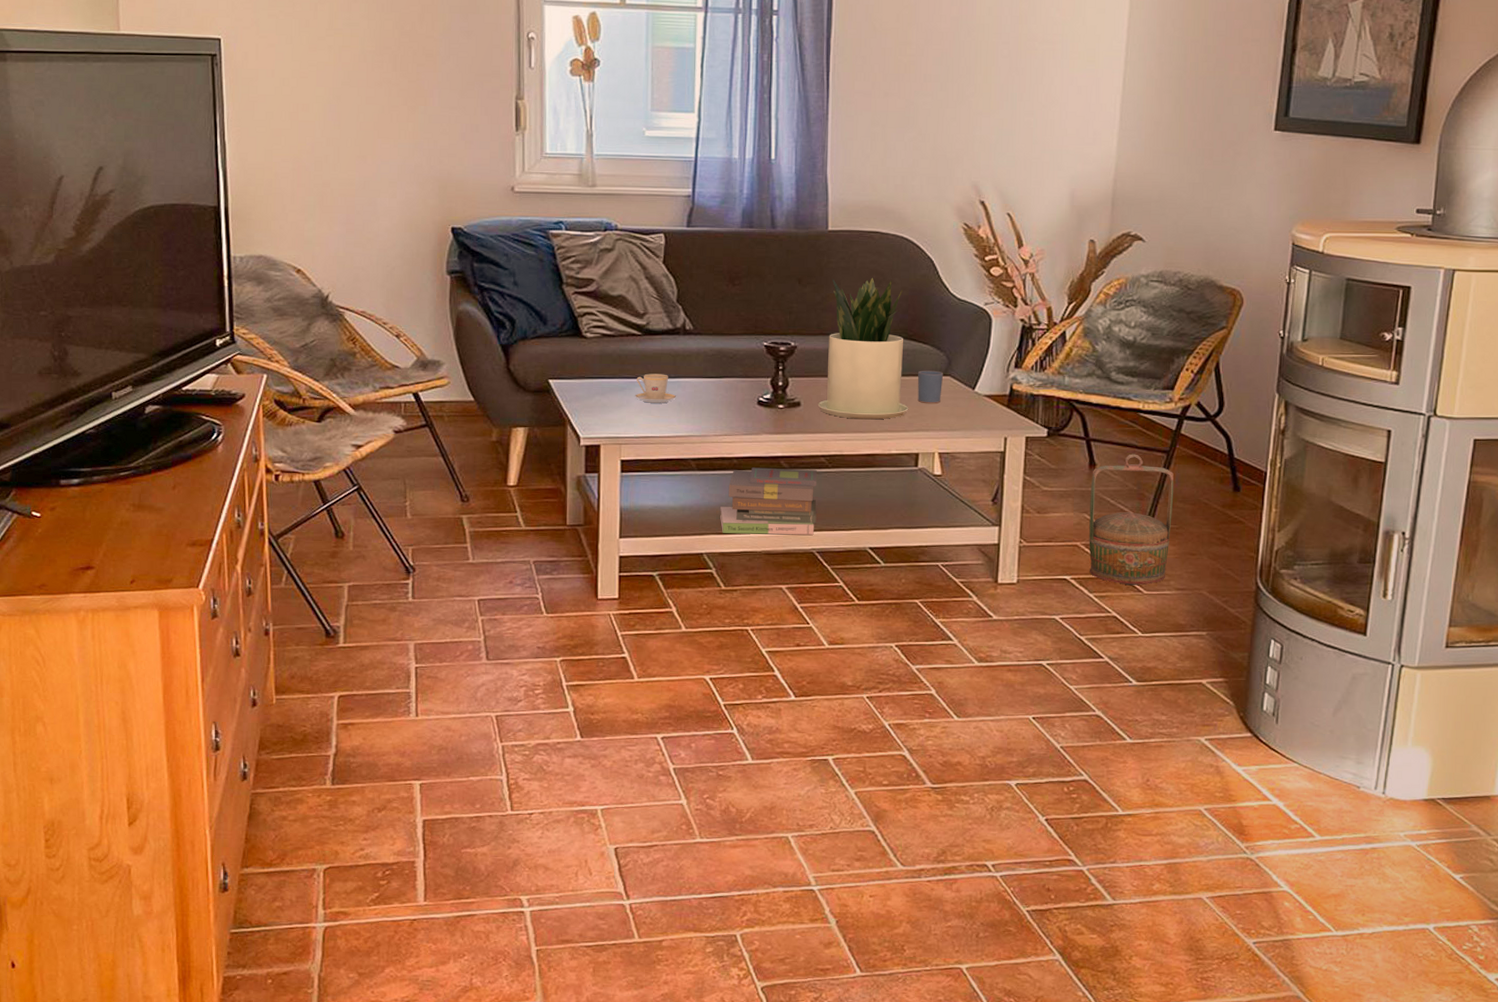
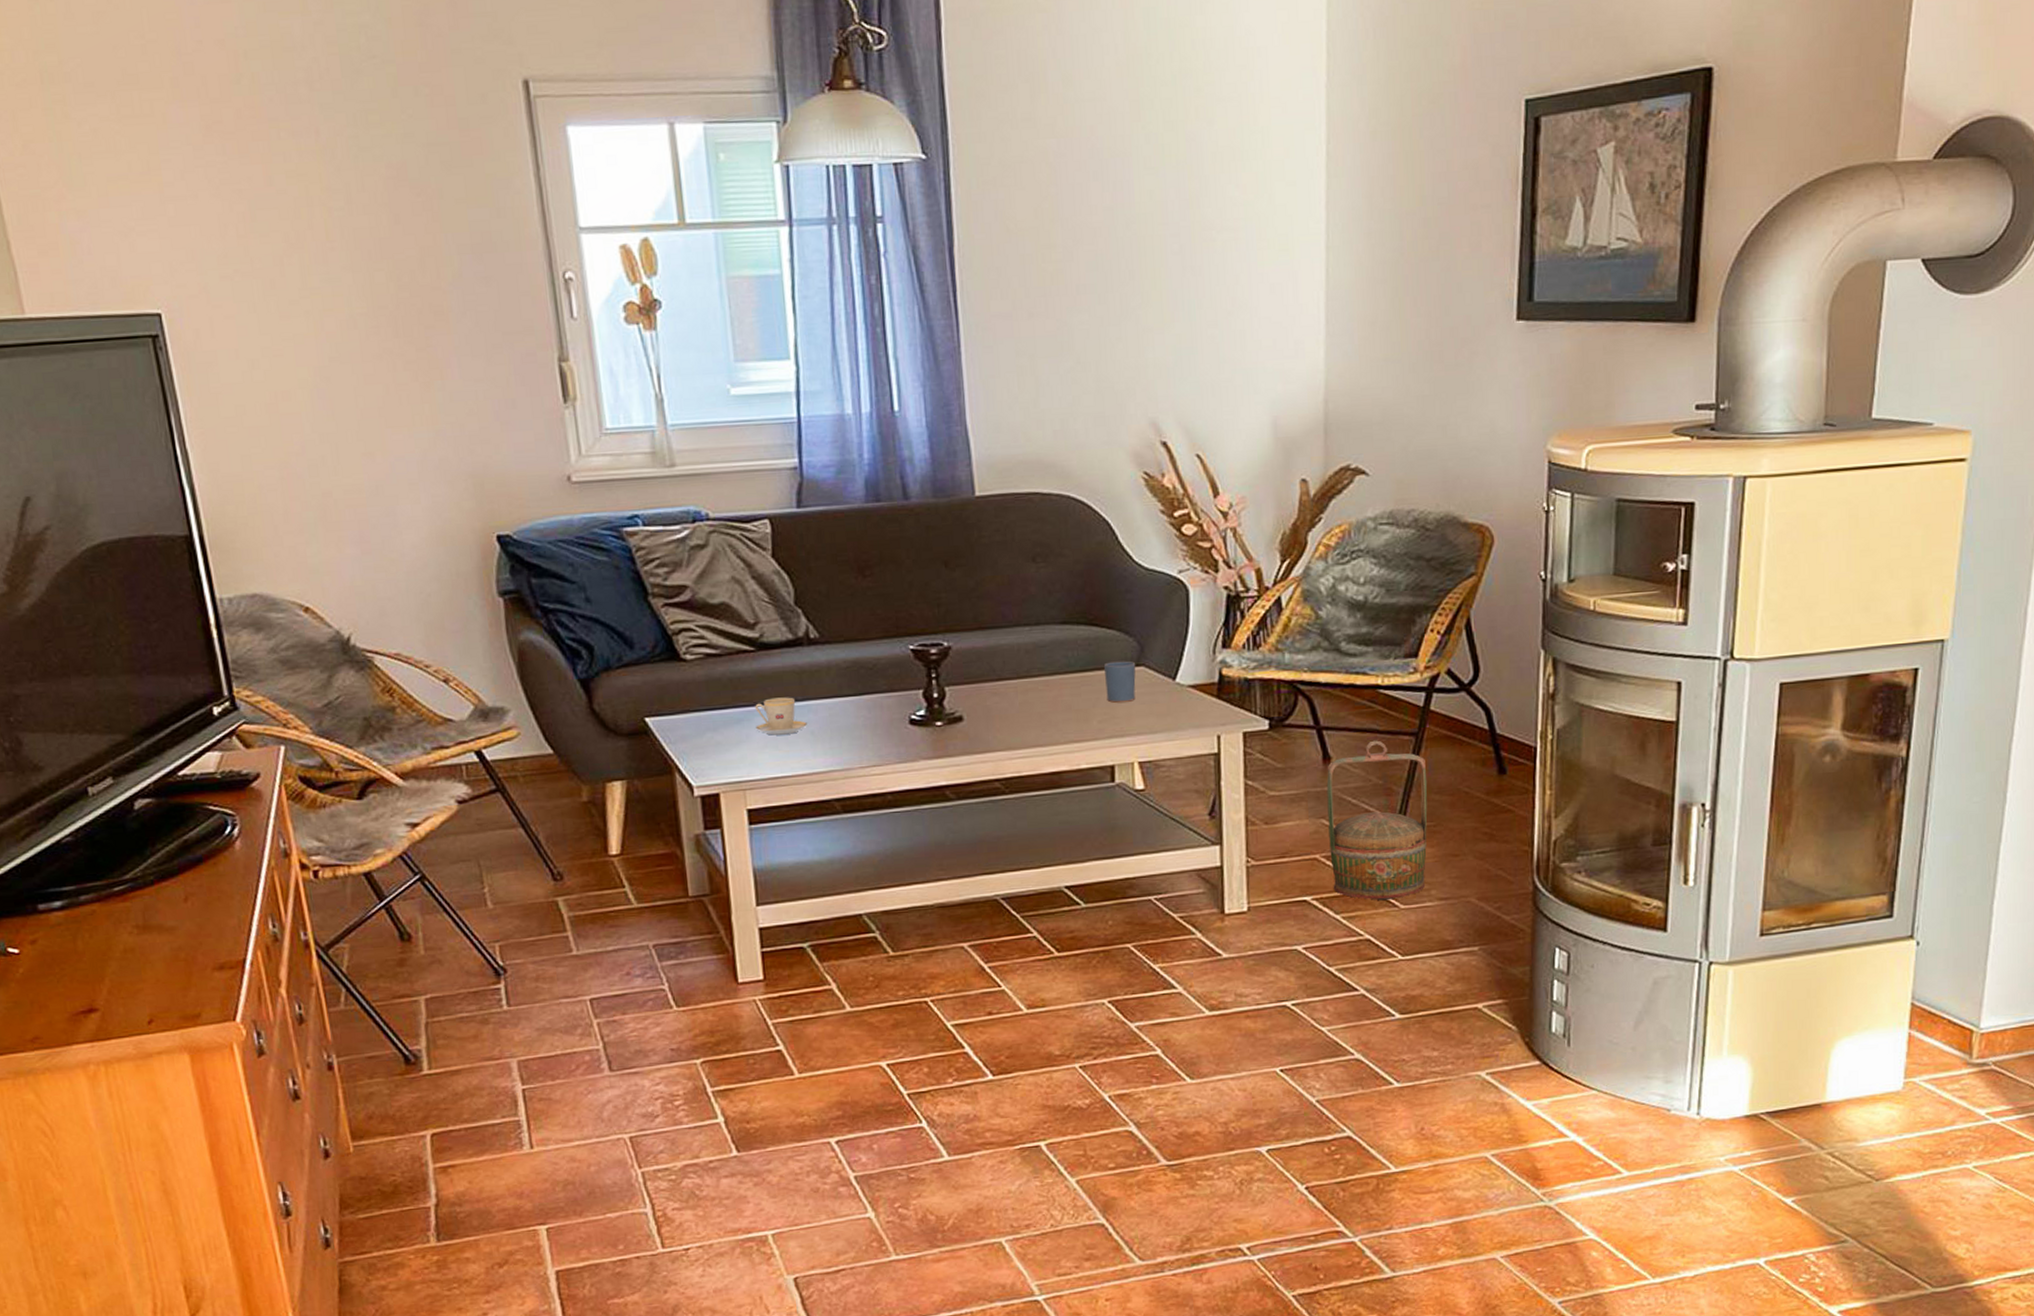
books: present [720,467,818,535] -> none [877,798,997,887]
planter: present [817,277,909,420] -> none [984,551,1097,731]

